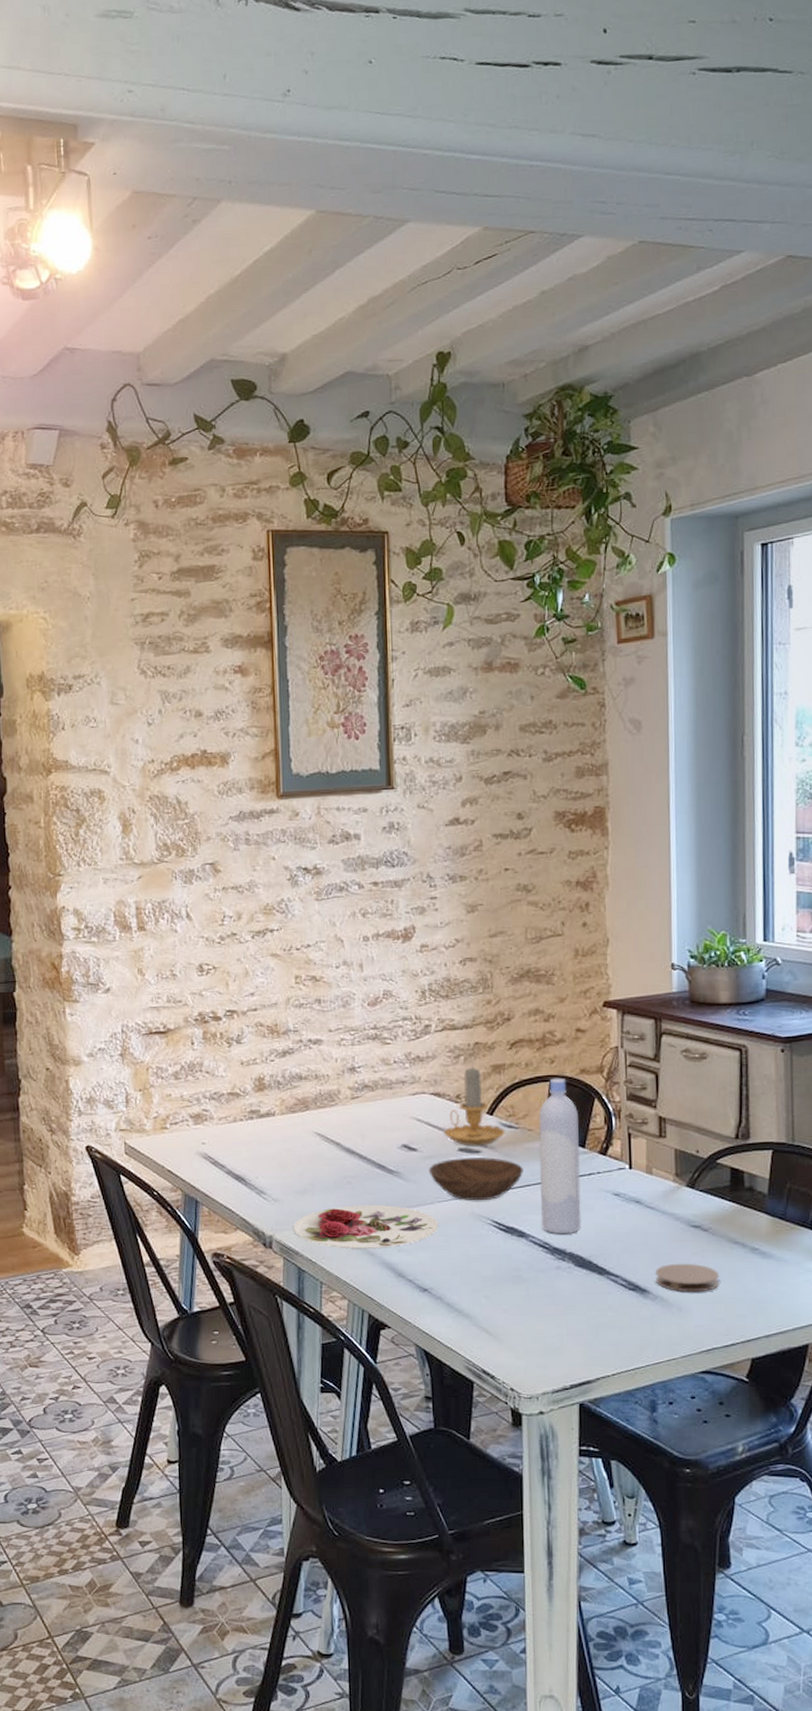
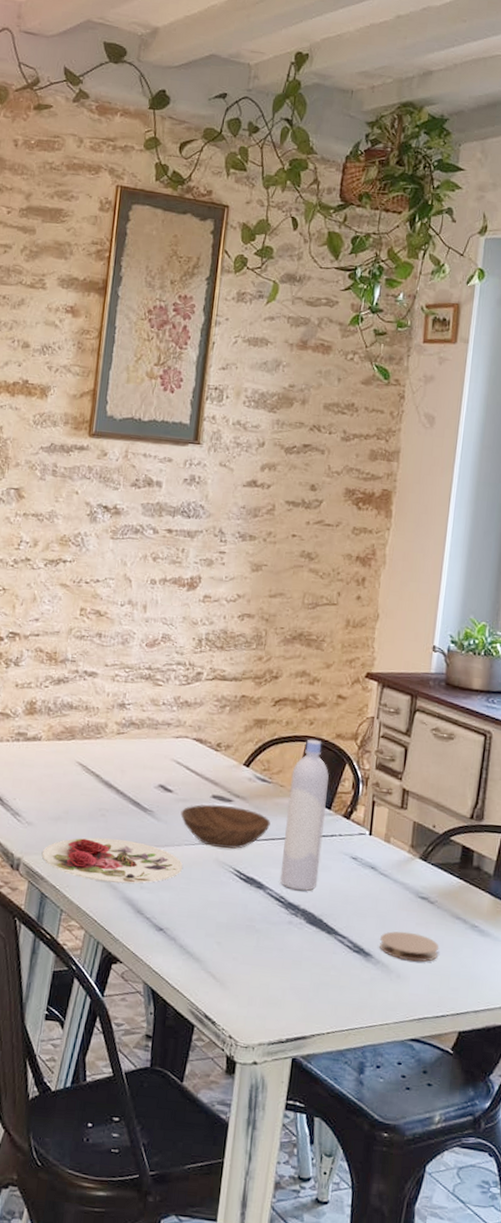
candle: present [444,1066,505,1146] -> none [200,717,258,795]

